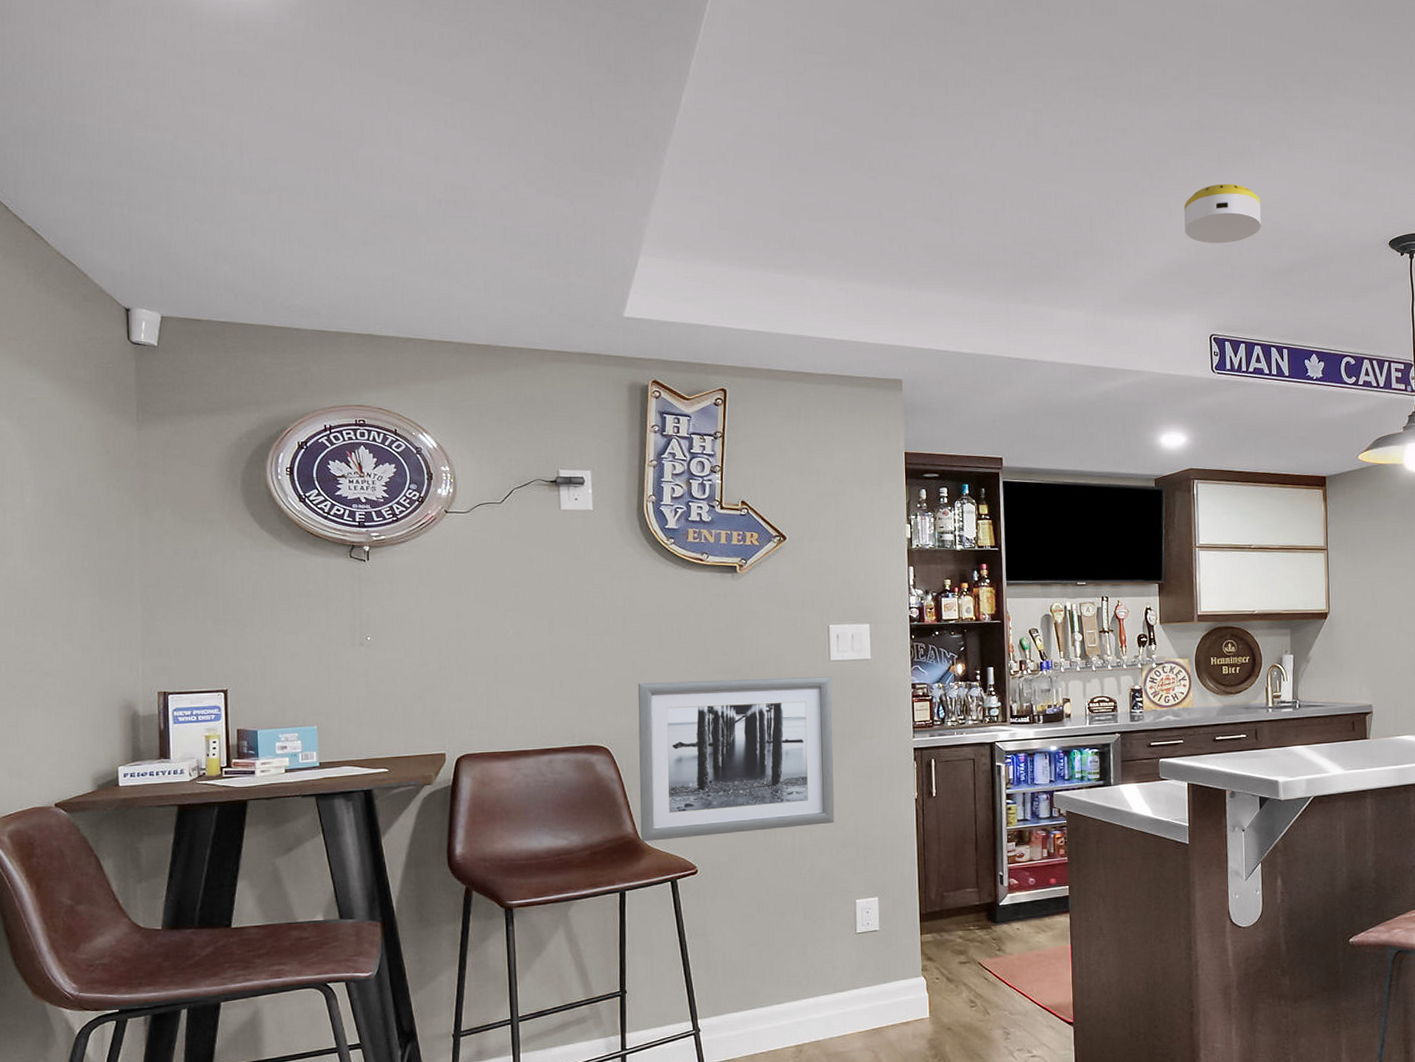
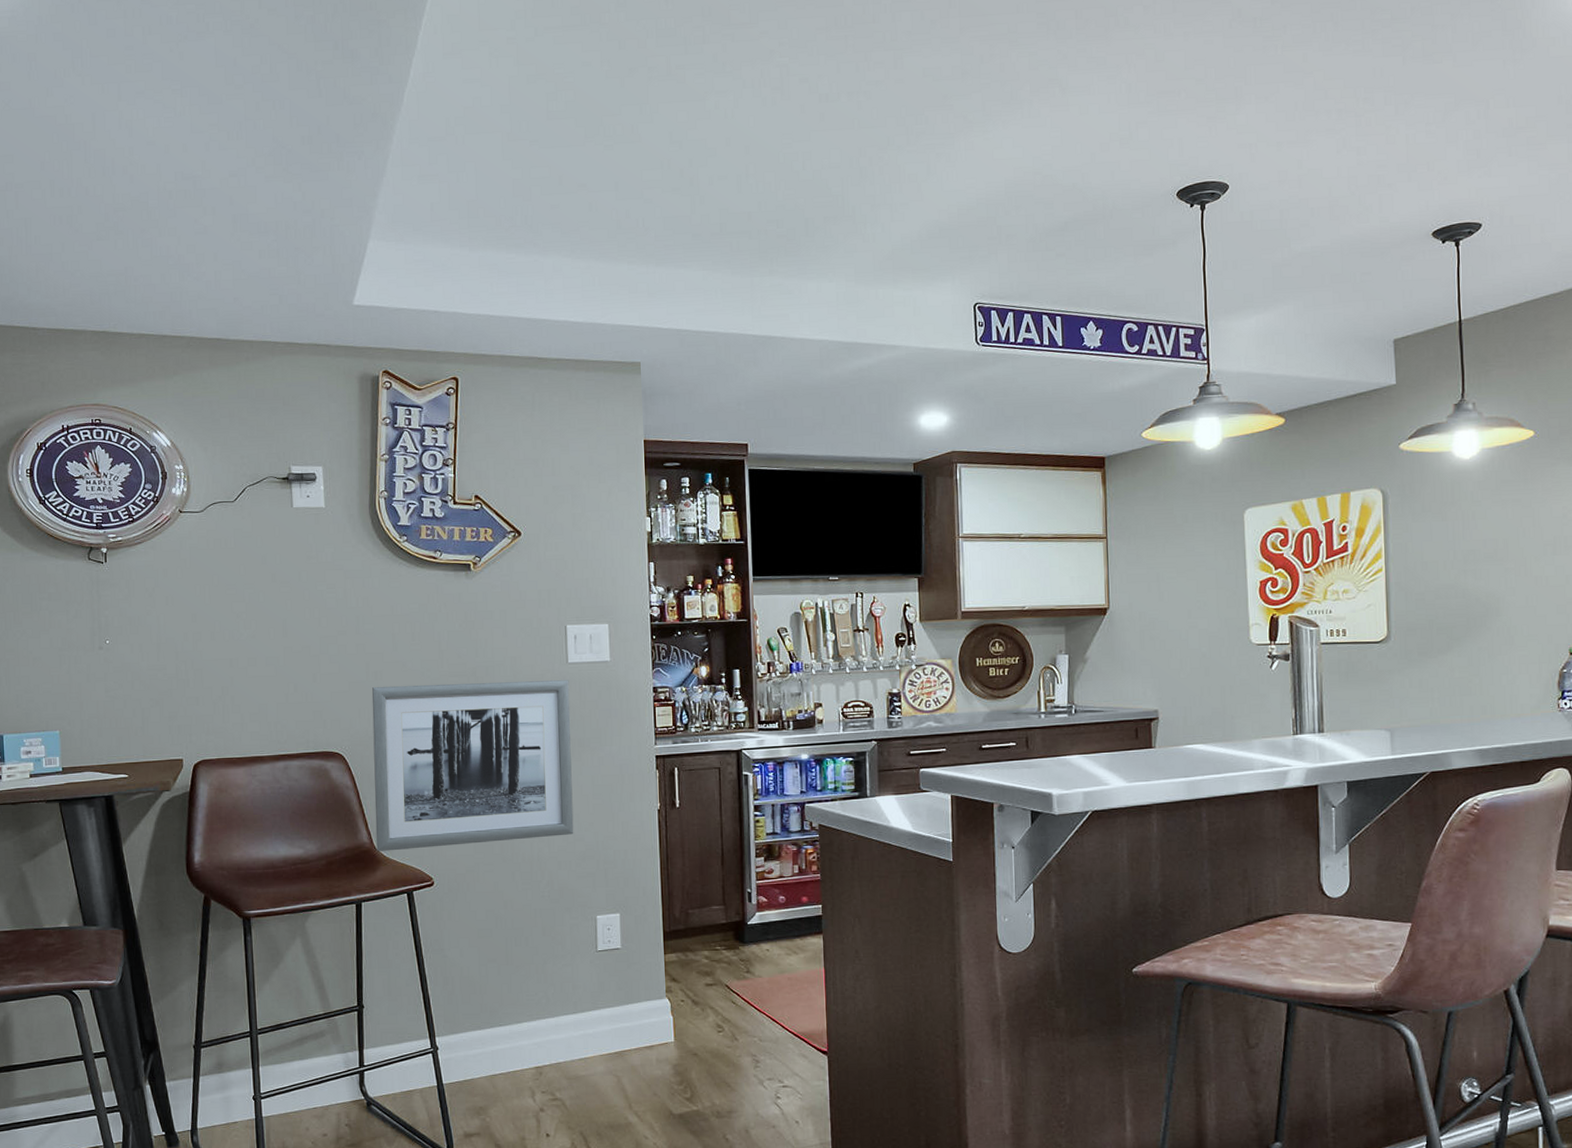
smoke detector: present [1184,183,1261,244] -> none [944,135,1031,203]

